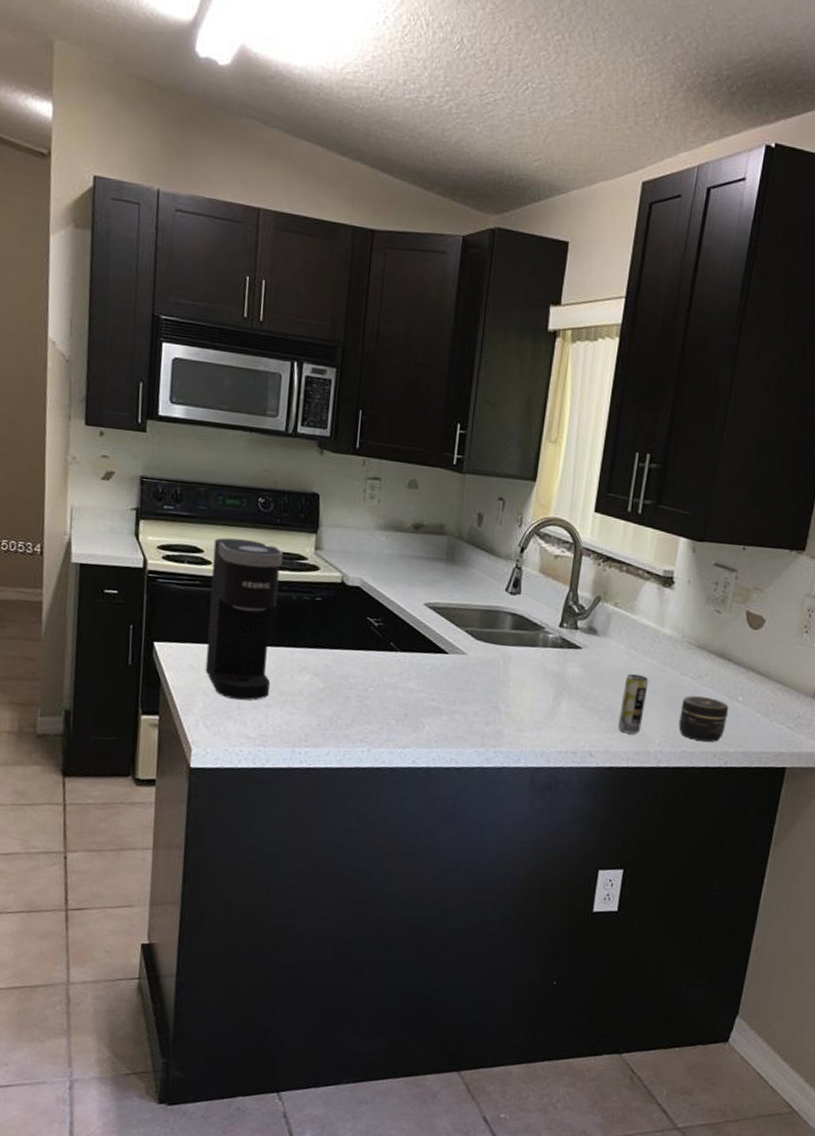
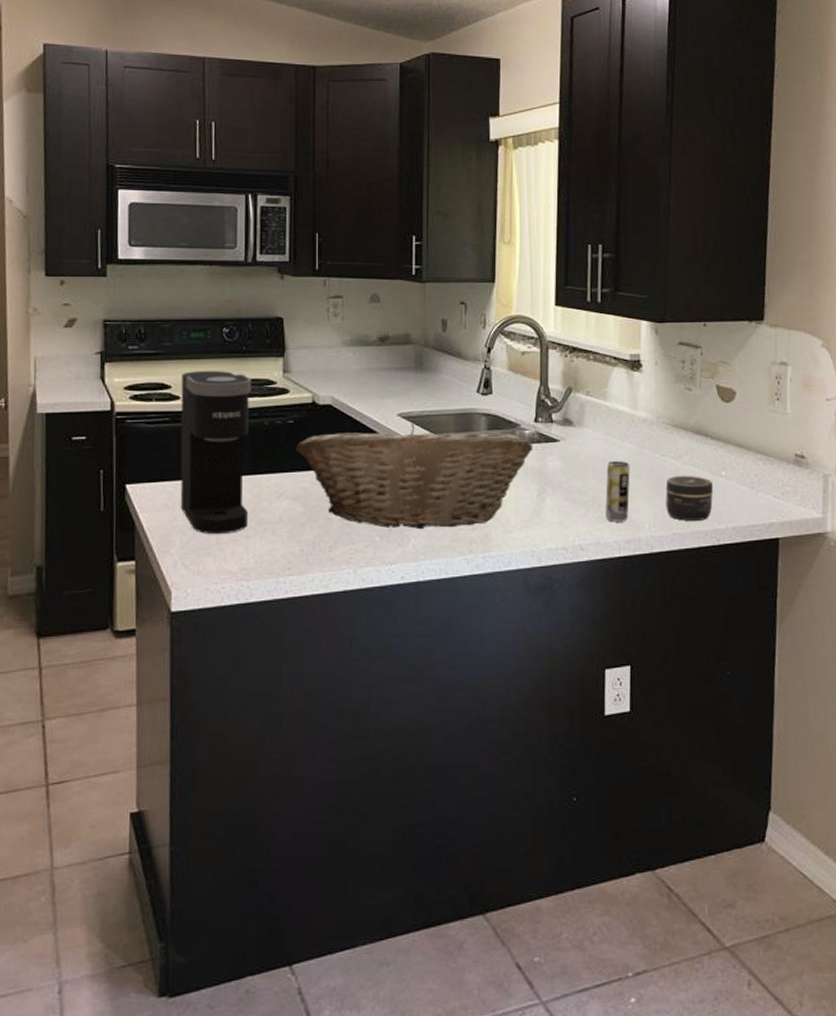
fruit basket: none [321,614,555,720] -> present [296,423,533,530]

